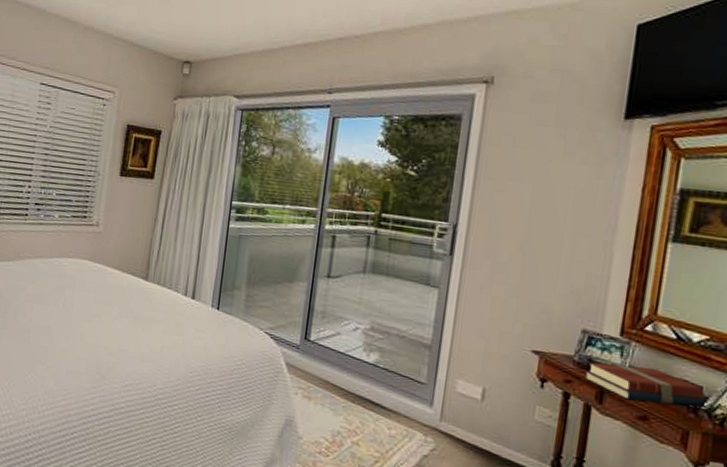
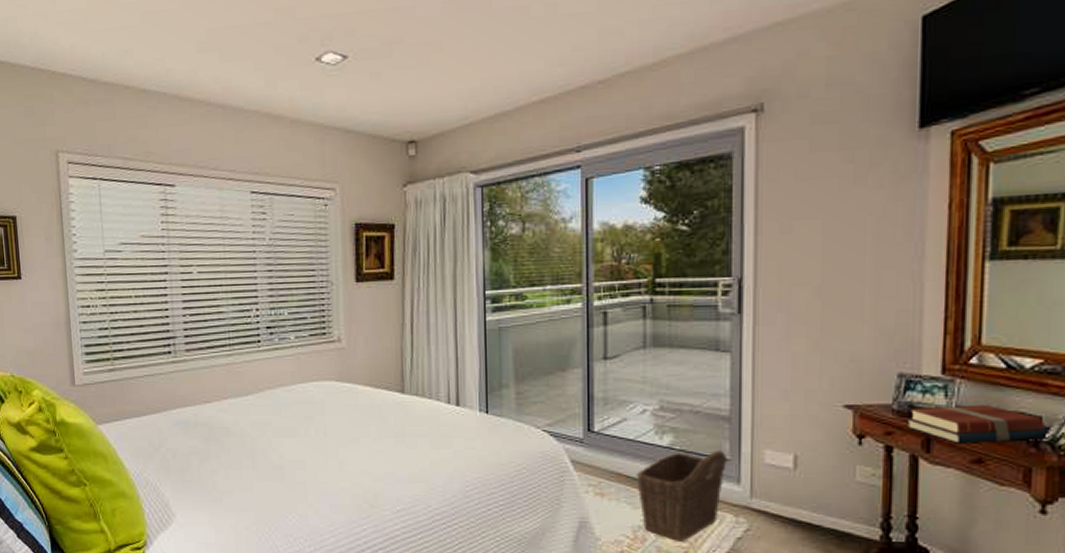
wicker basket: none [341,370,424,451] -> present [637,450,727,541]

